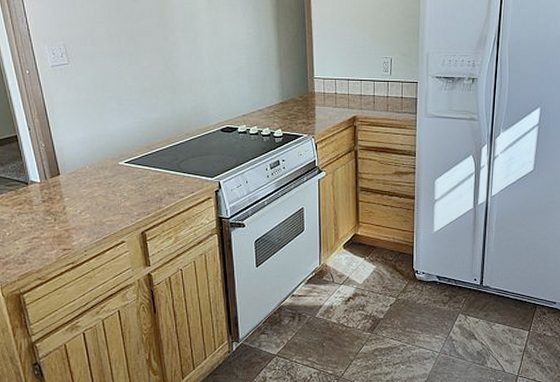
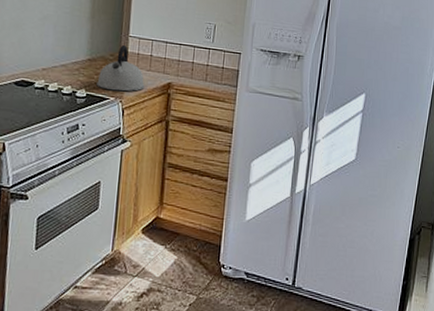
kettle: none [291,86,333,128] -> present [97,44,145,92]

